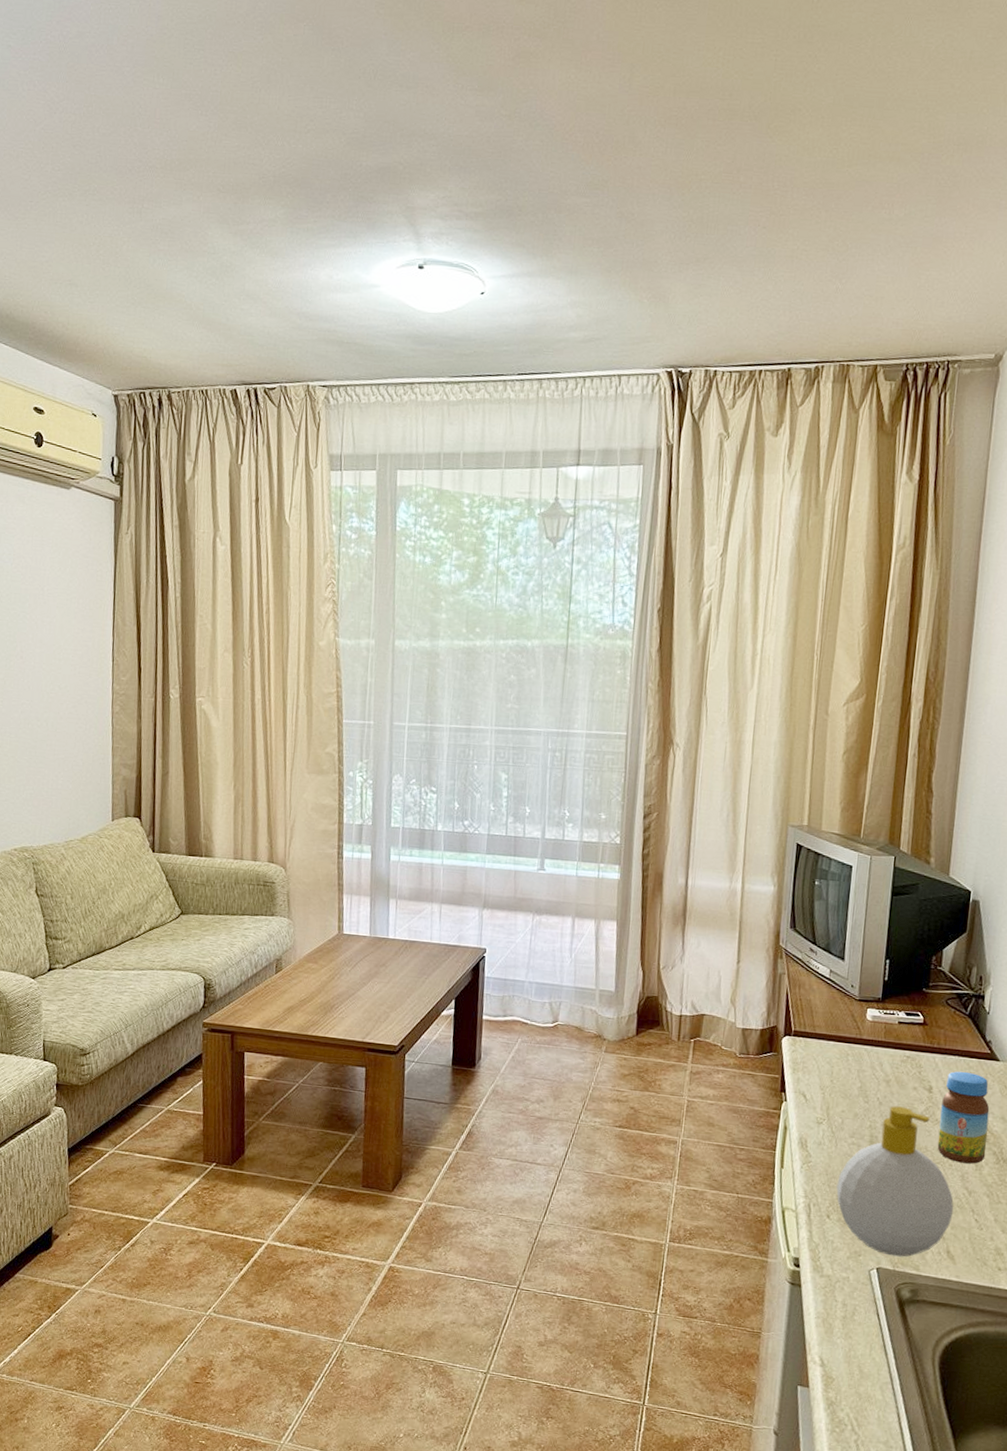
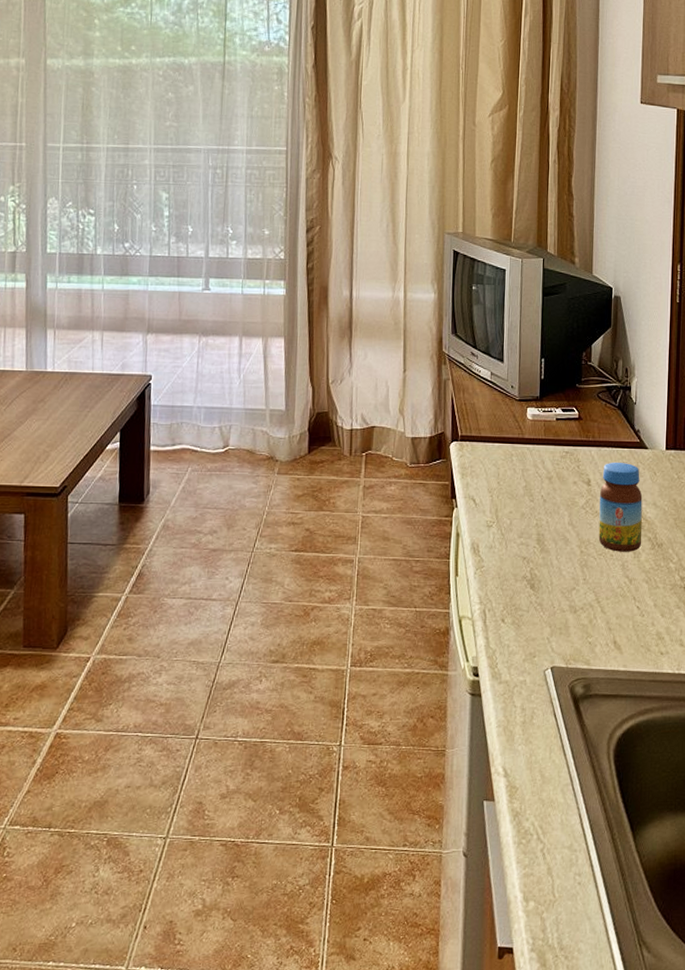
soap bottle: present [836,1106,954,1257] -> none [509,502,617,653]

